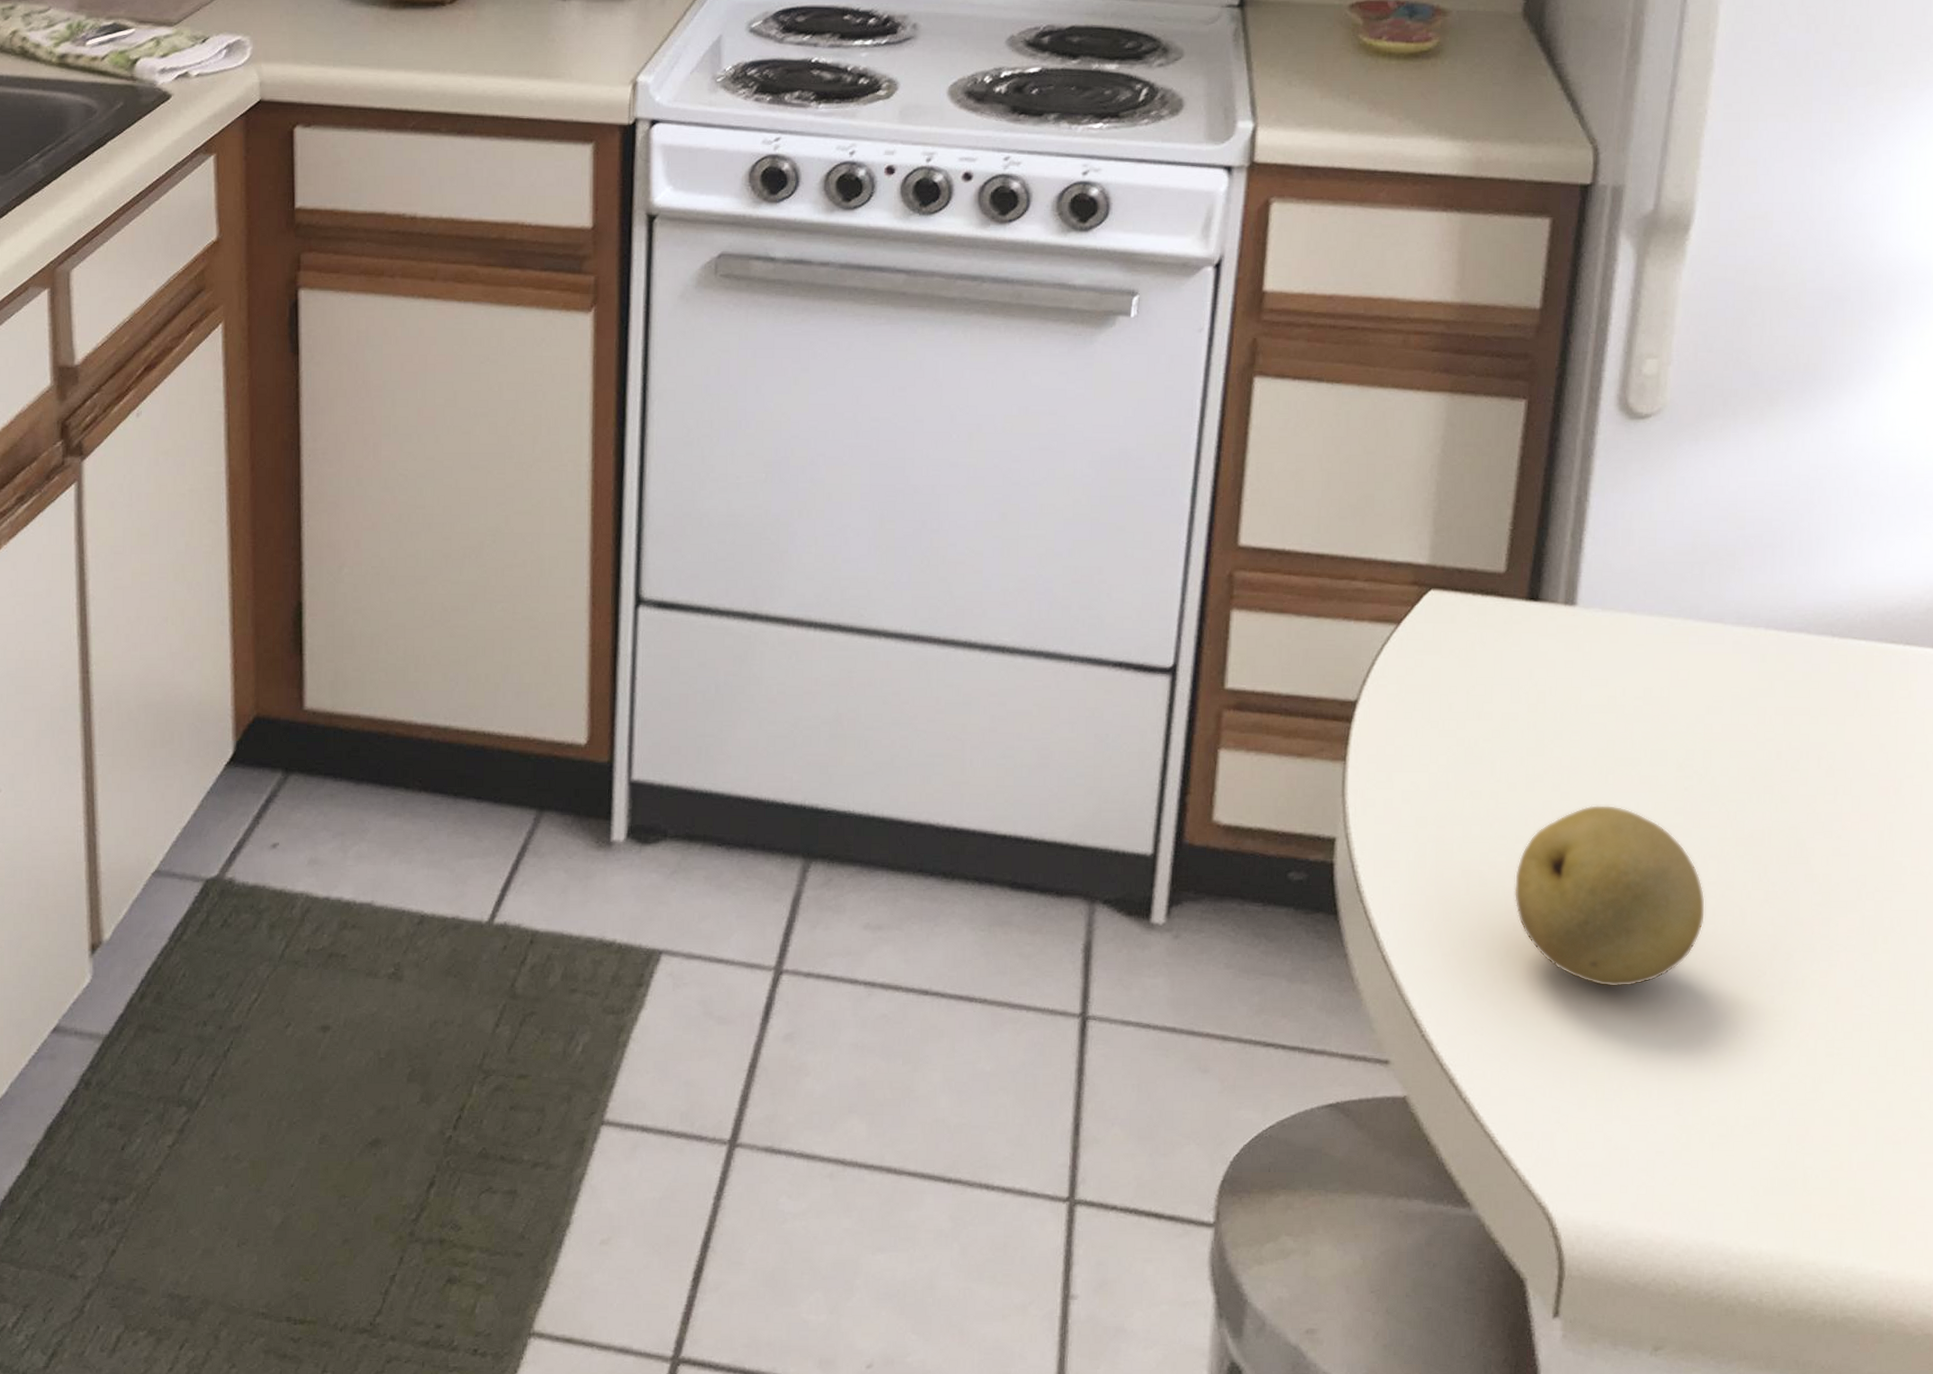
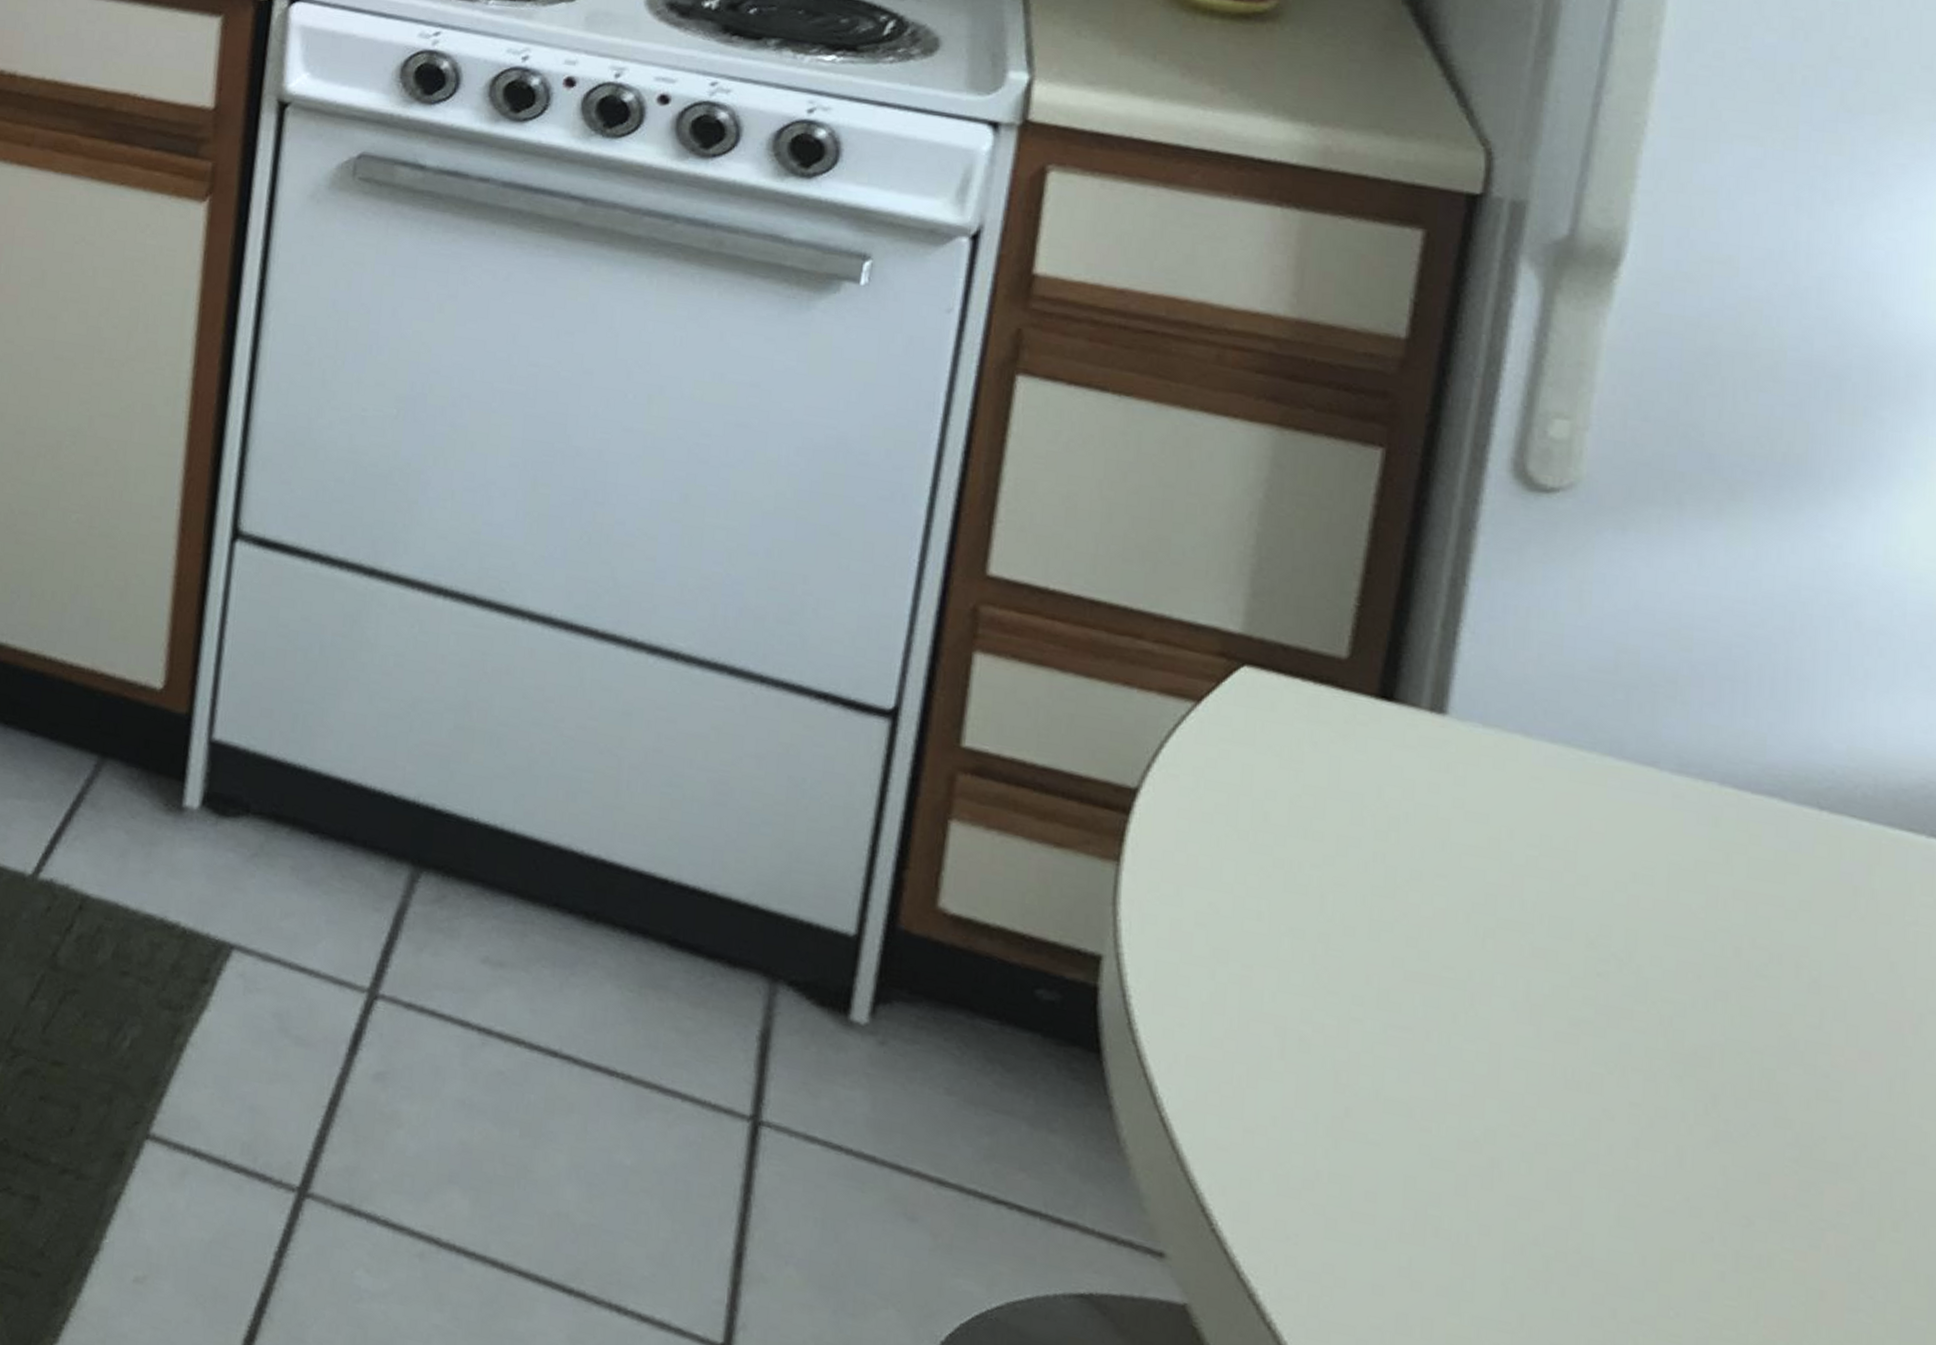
fruit: present [1514,804,1706,987] -> none [1347,973,1625,1221]

